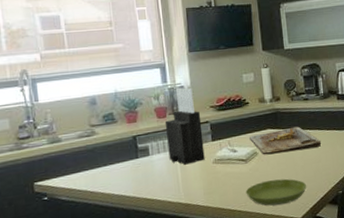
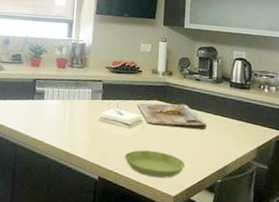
knife block: present [164,87,205,165] -> none [61,43,96,116]

